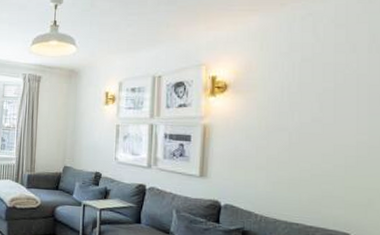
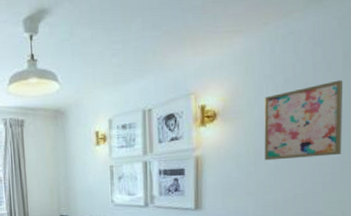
wall art: none [278,62,370,139] -> present [264,80,343,161]

